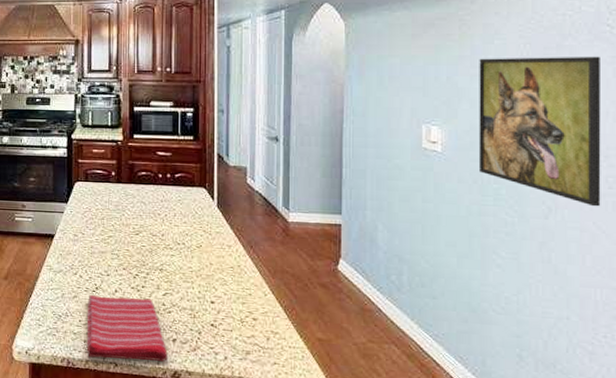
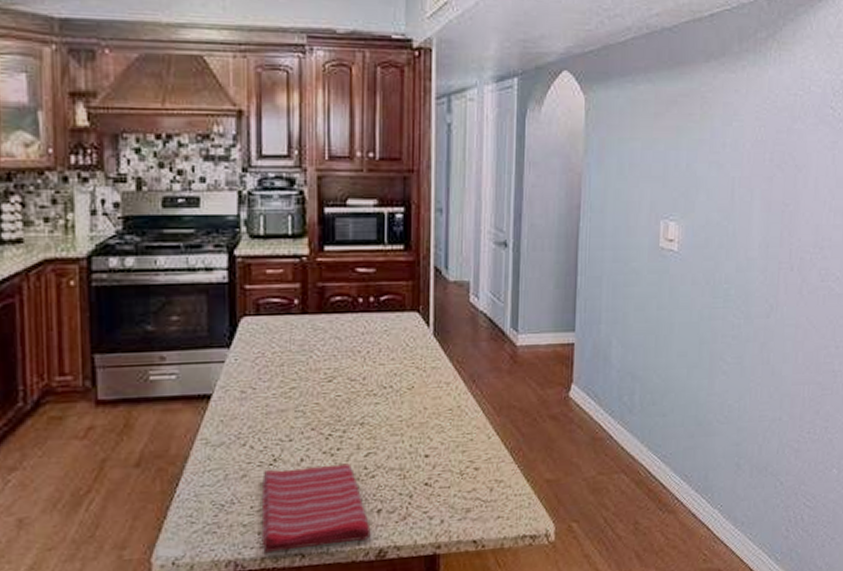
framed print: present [478,56,601,207] -> none [711,141,823,301]

